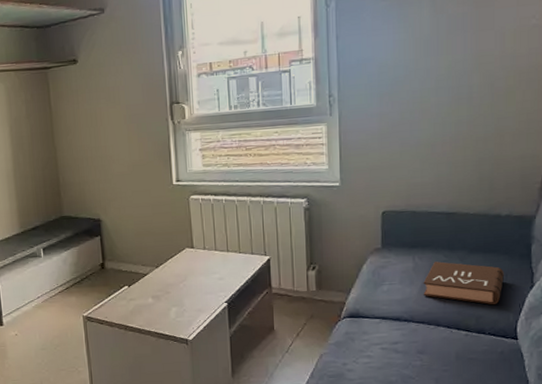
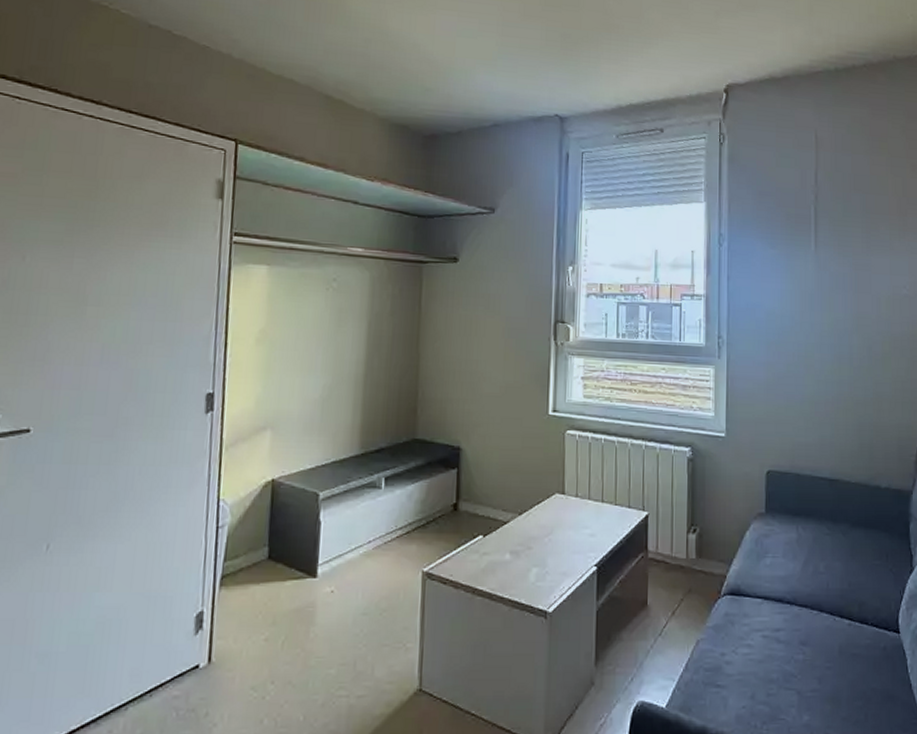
book: present [423,261,504,305] -> none [806,534,885,590]

